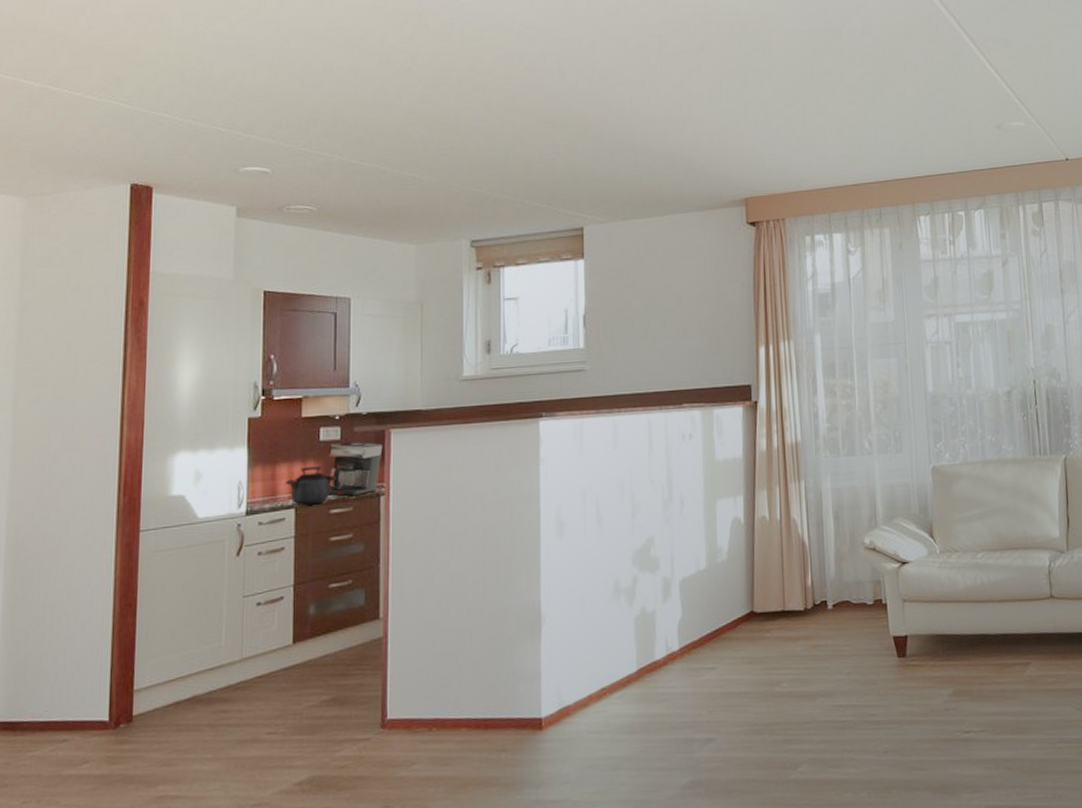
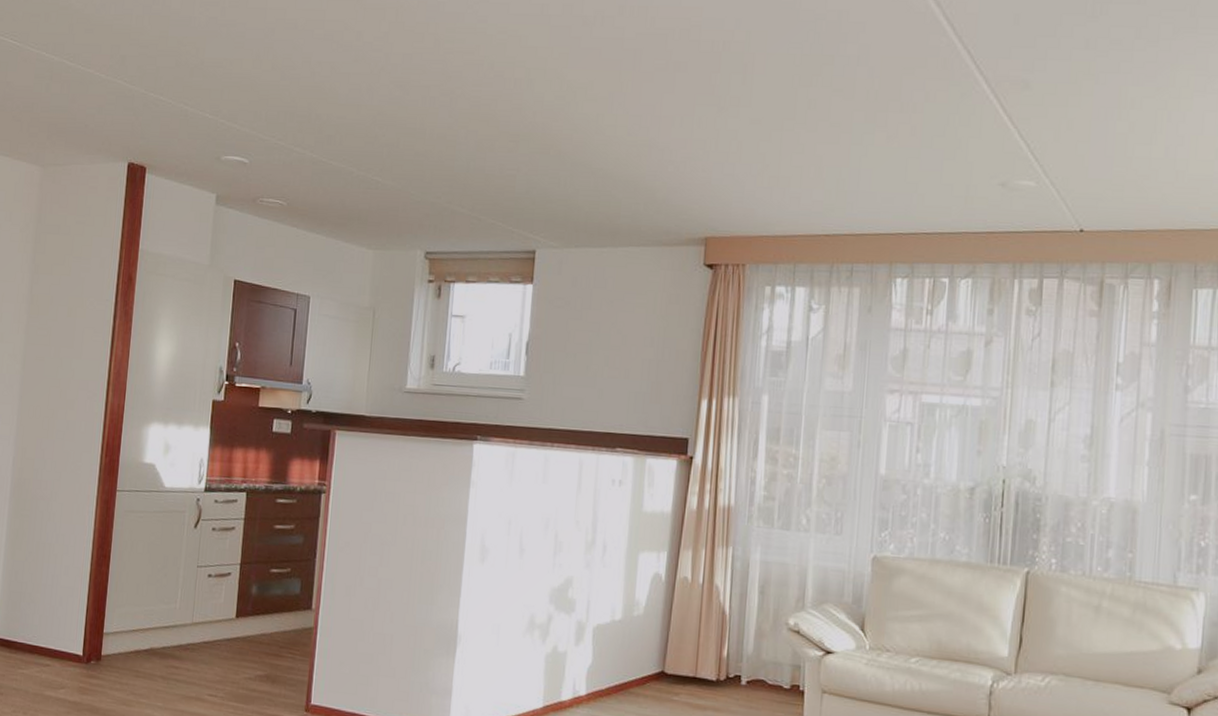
kettle: present [286,465,336,506] -> none [240,454,284,492]
coffee maker: present [328,441,383,498] -> none [276,436,328,491]

